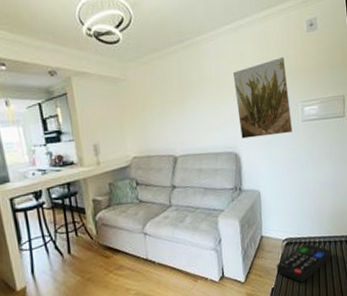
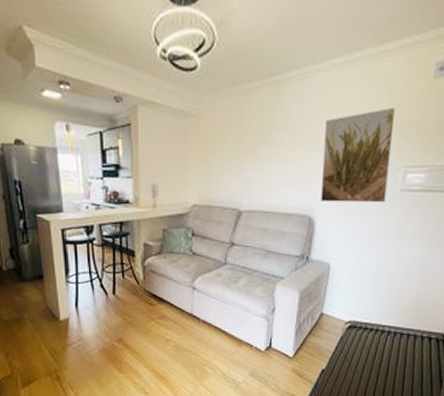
remote control: present [276,243,332,283] -> none [331,330,401,371]

